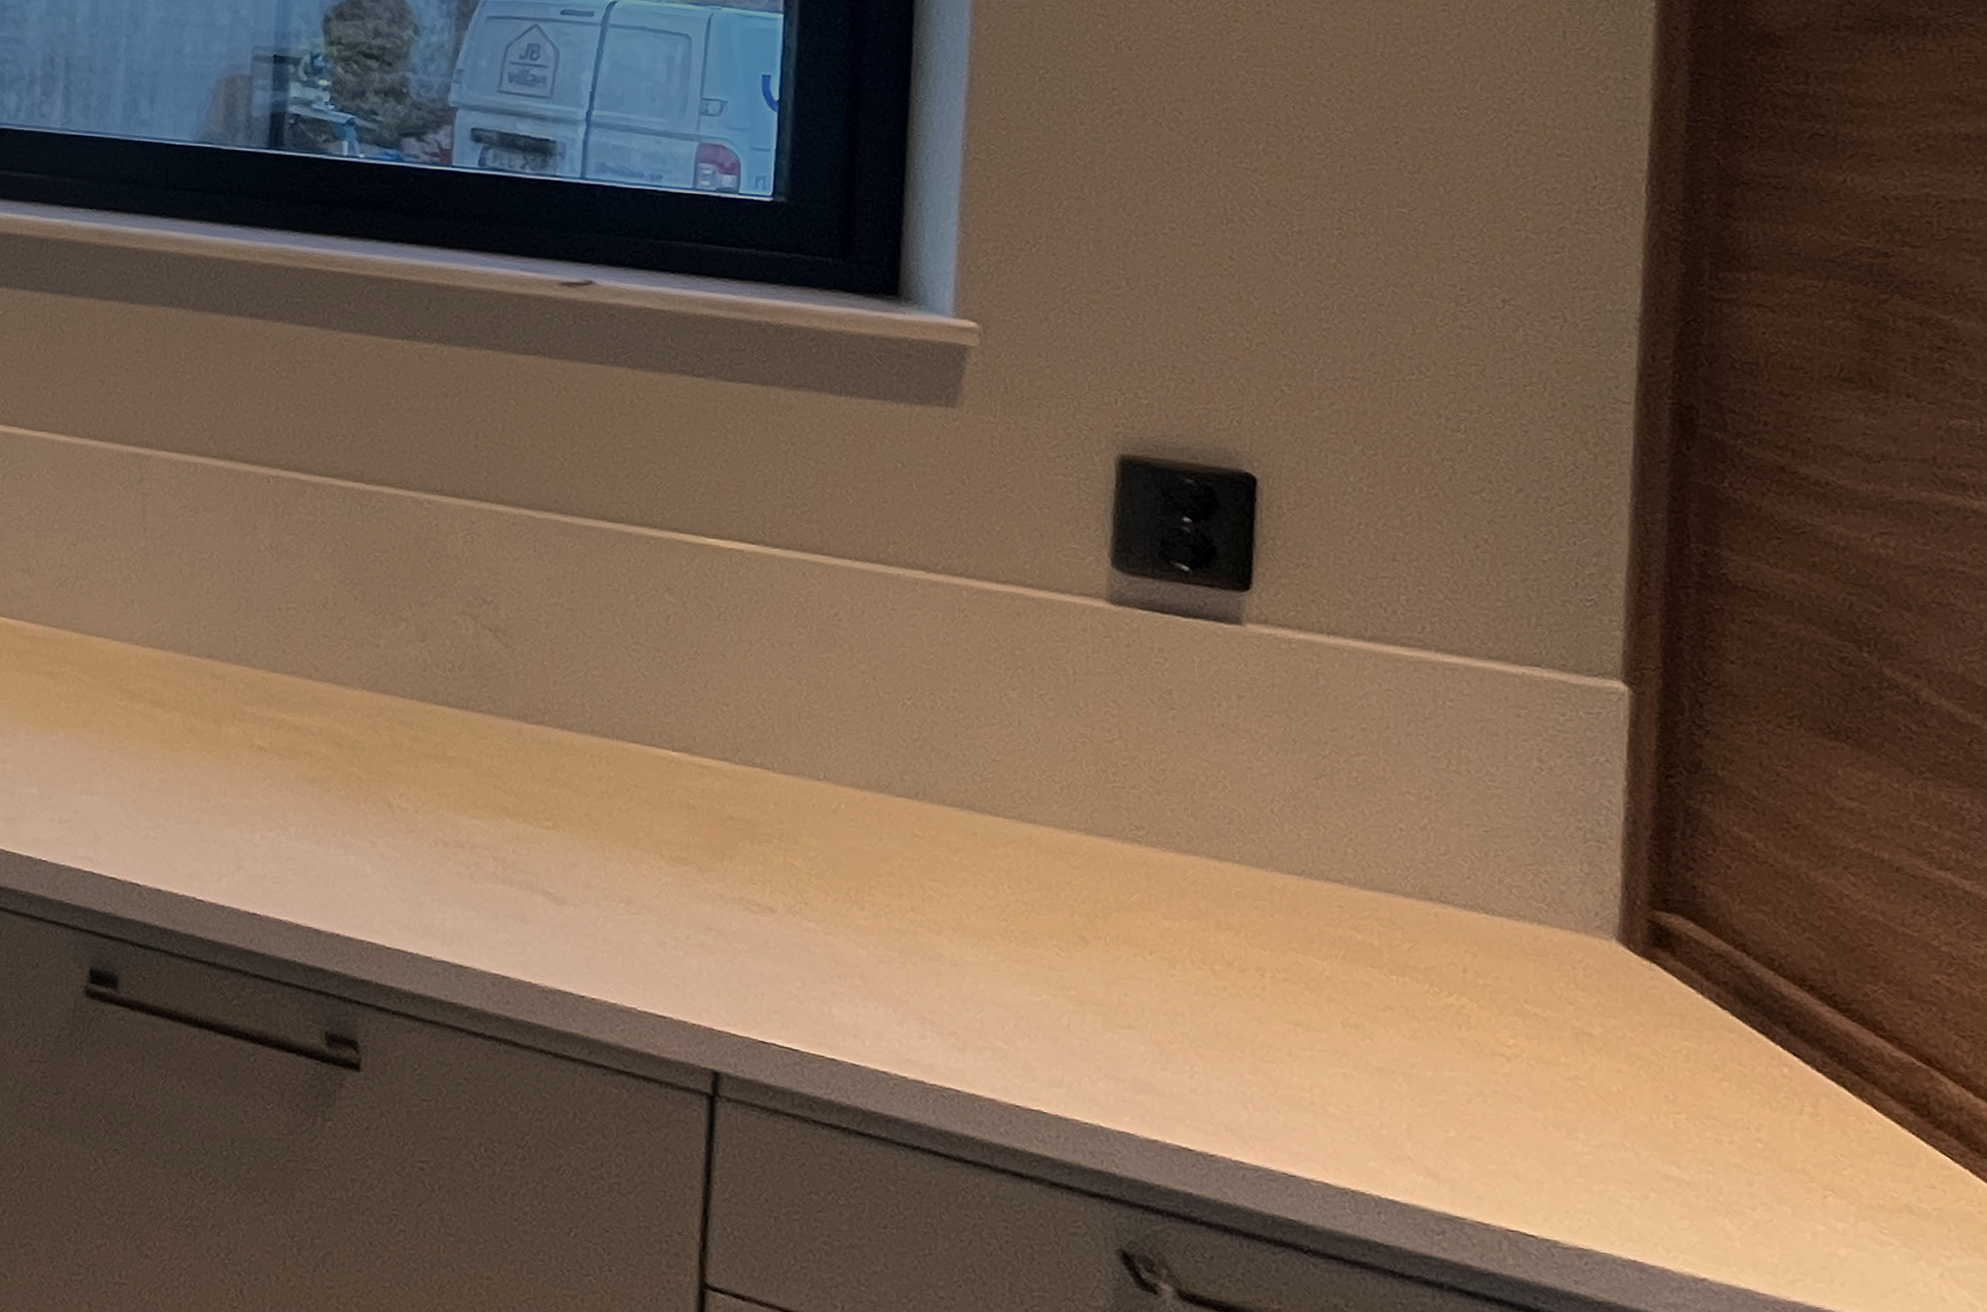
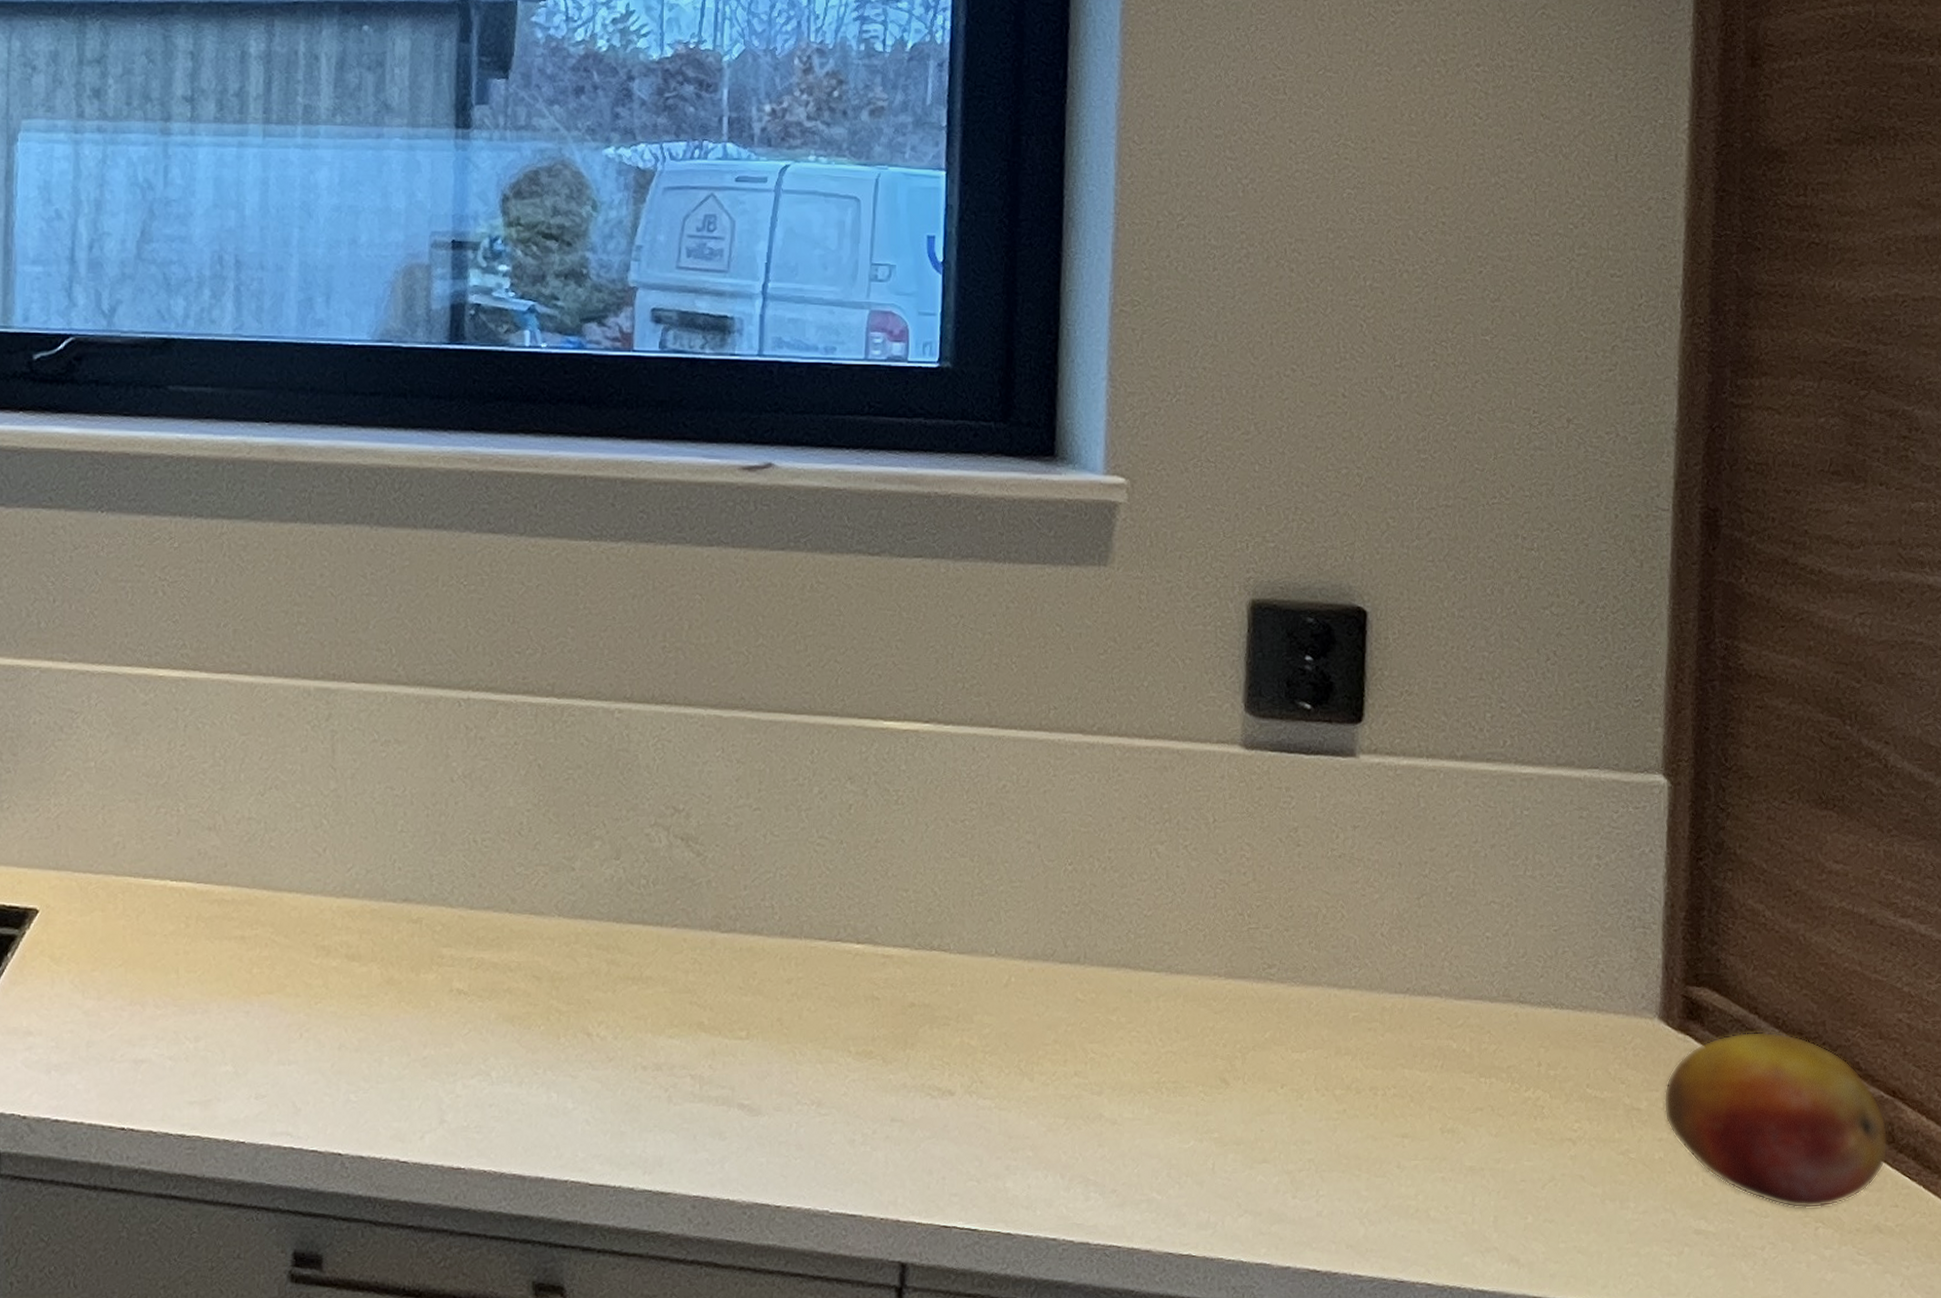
fruit: none [1623,969,1922,1176] -> present [1664,1031,1889,1209]

